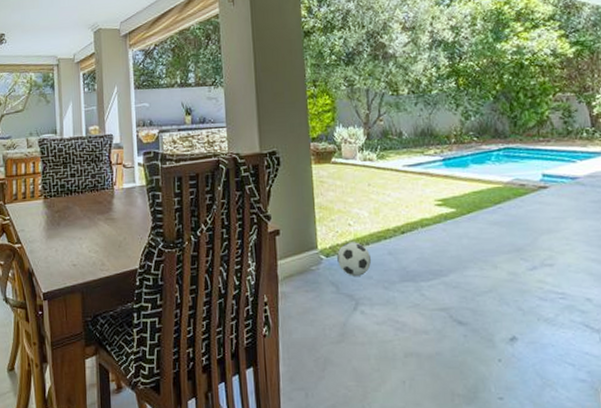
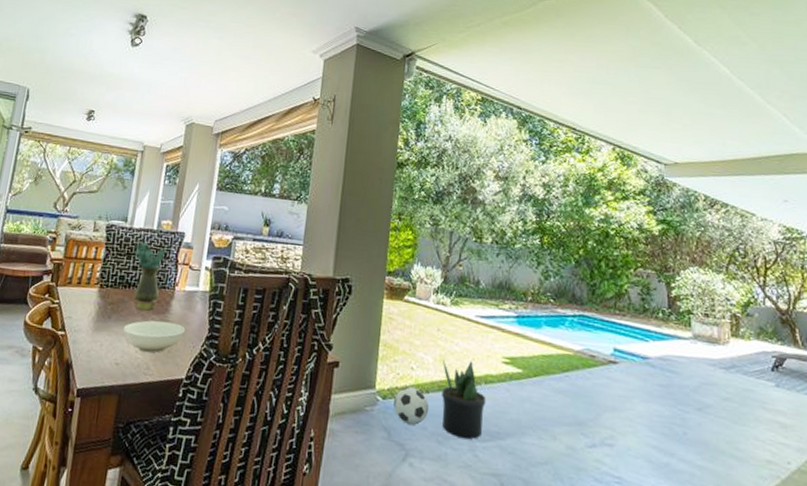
vase: none [68,147,100,213] -> present [133,238,166,311]
bowl: none [73,219,131,251] -> present [123,320,186,353]
planter: none [378,208,425,280] -> present [442,360,487,439]

